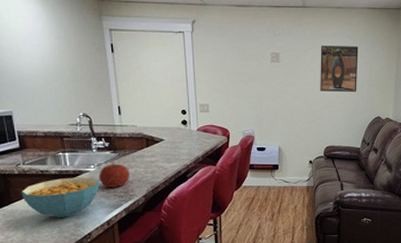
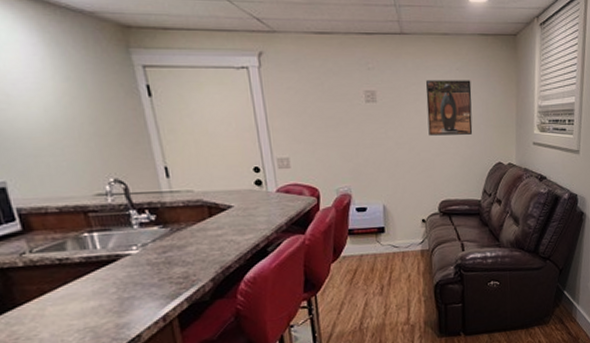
cereal bowl: present [21,177,99,218] -> none [30,262,147,319]
fruit: present [99,162,129,188] -> none [144,239,189,274]

